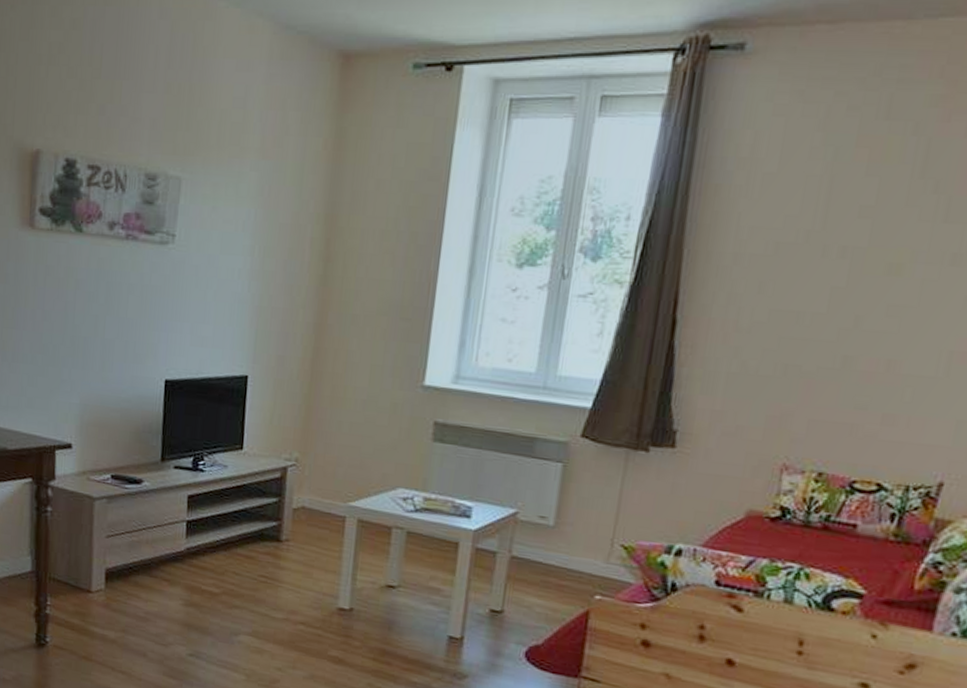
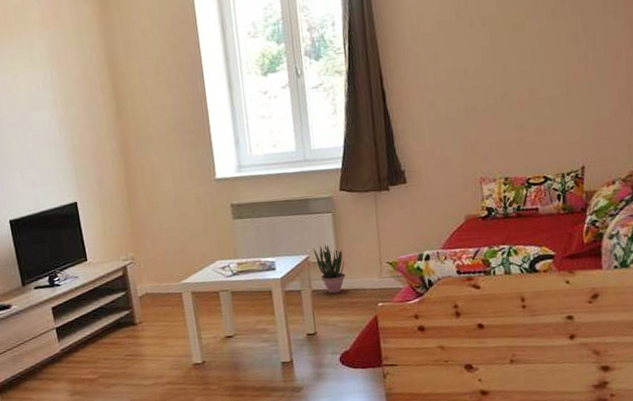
potted plant: none [525,501,565,568] -> present [312,244,346,294]

